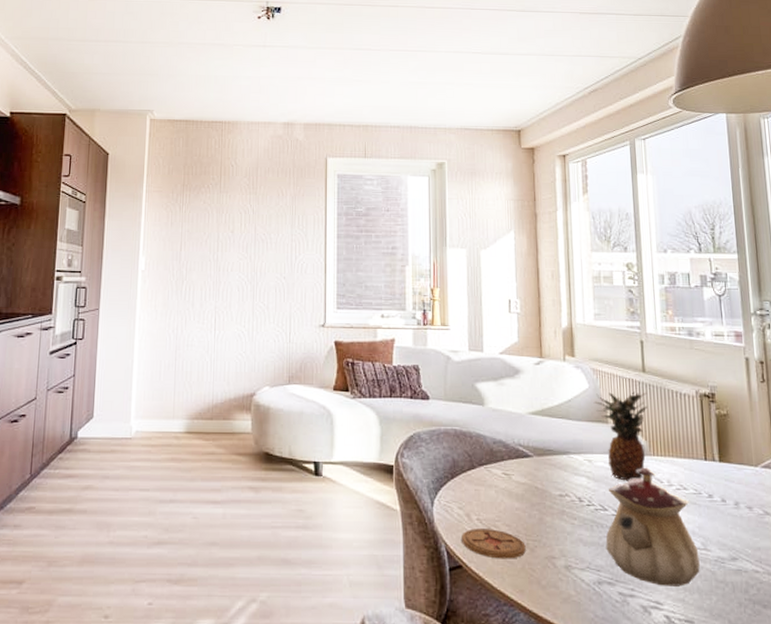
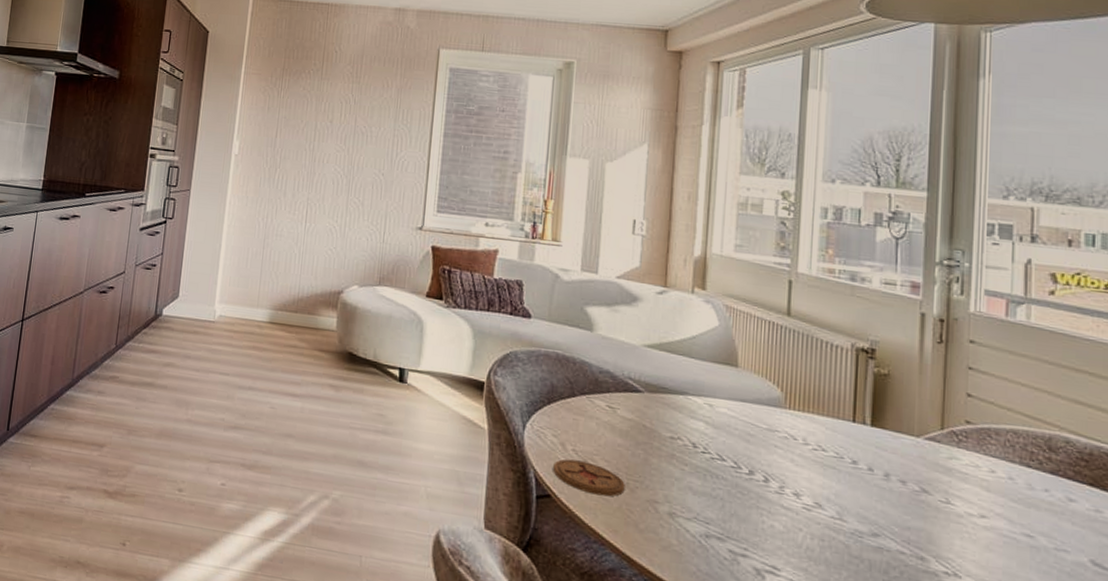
fruit: present [593,392,648,481] -> none [722,333,789,434]
teapot: present [605,467,700,587] -> none [719,420,832,555]

